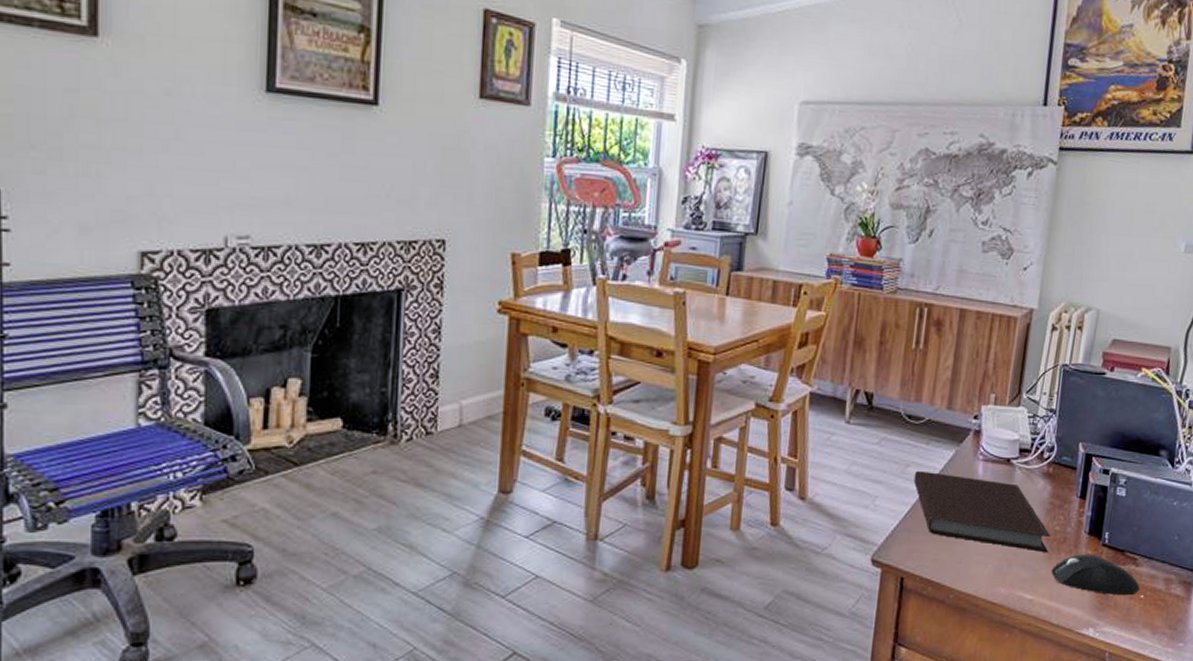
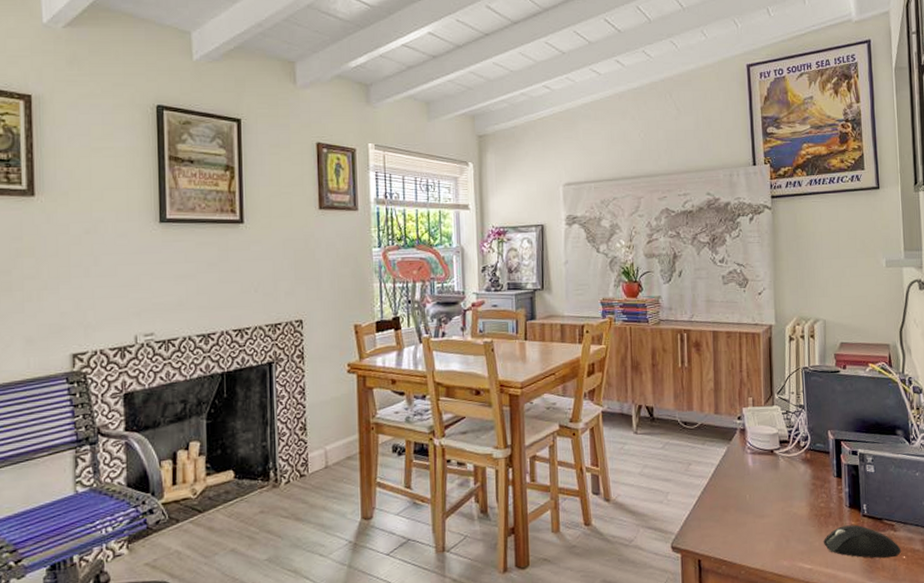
notebook: present [913,470,1051,553] -> none [696,467,818,527]

